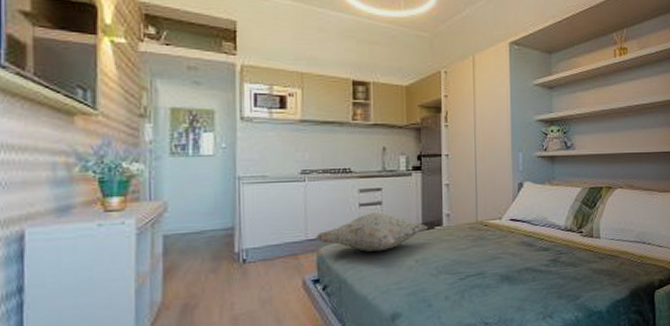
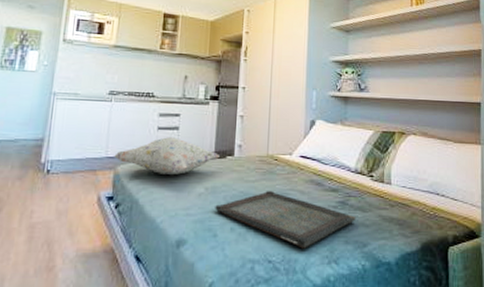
serving tray: none [427,256,568,308] -> present [215,191,356,249]

